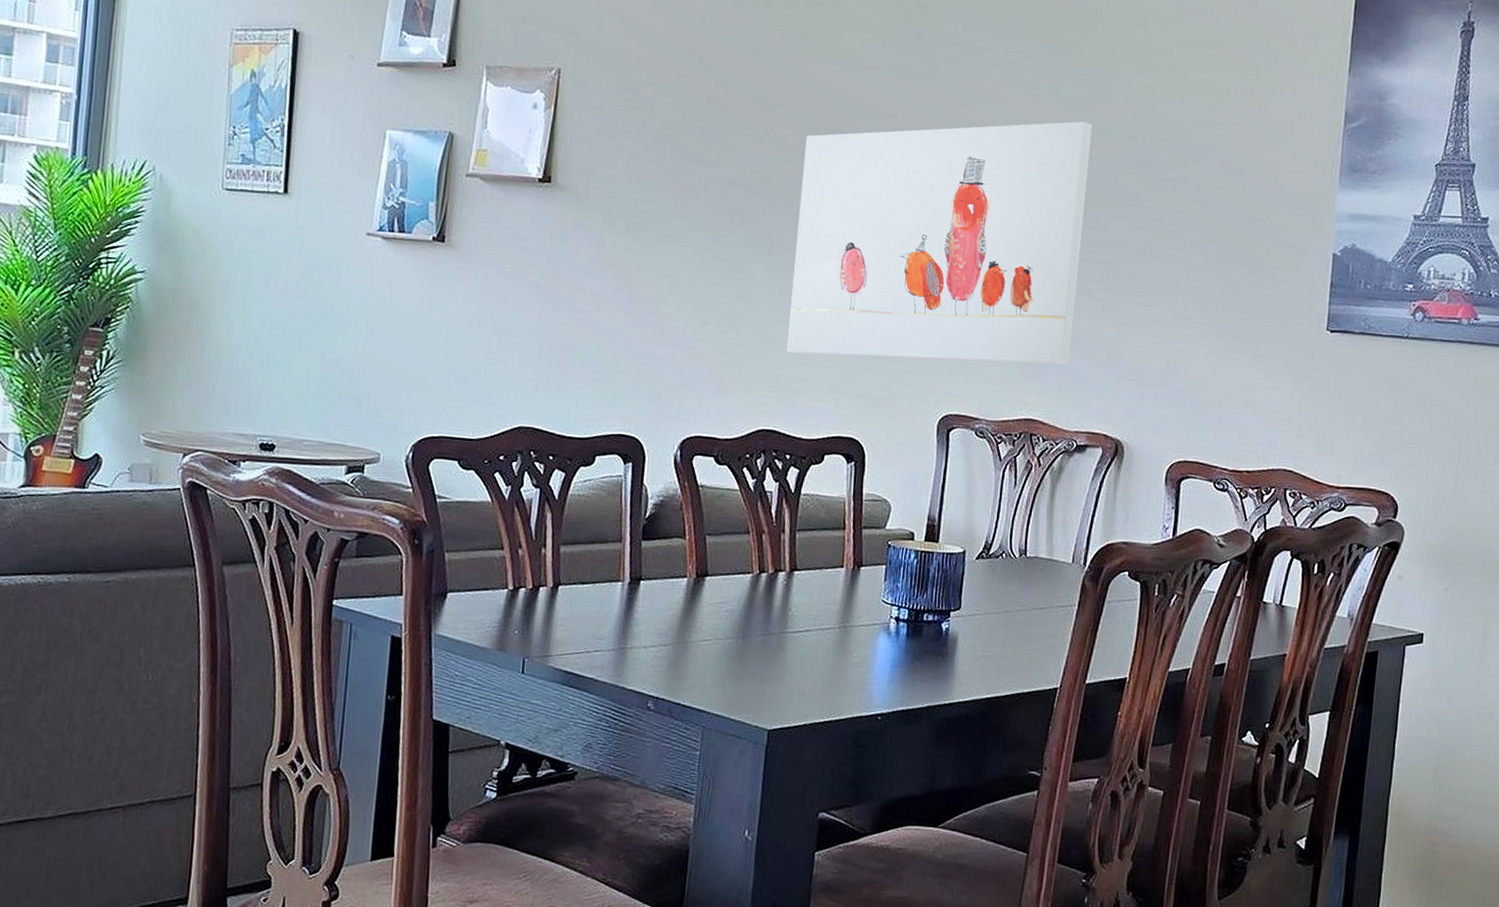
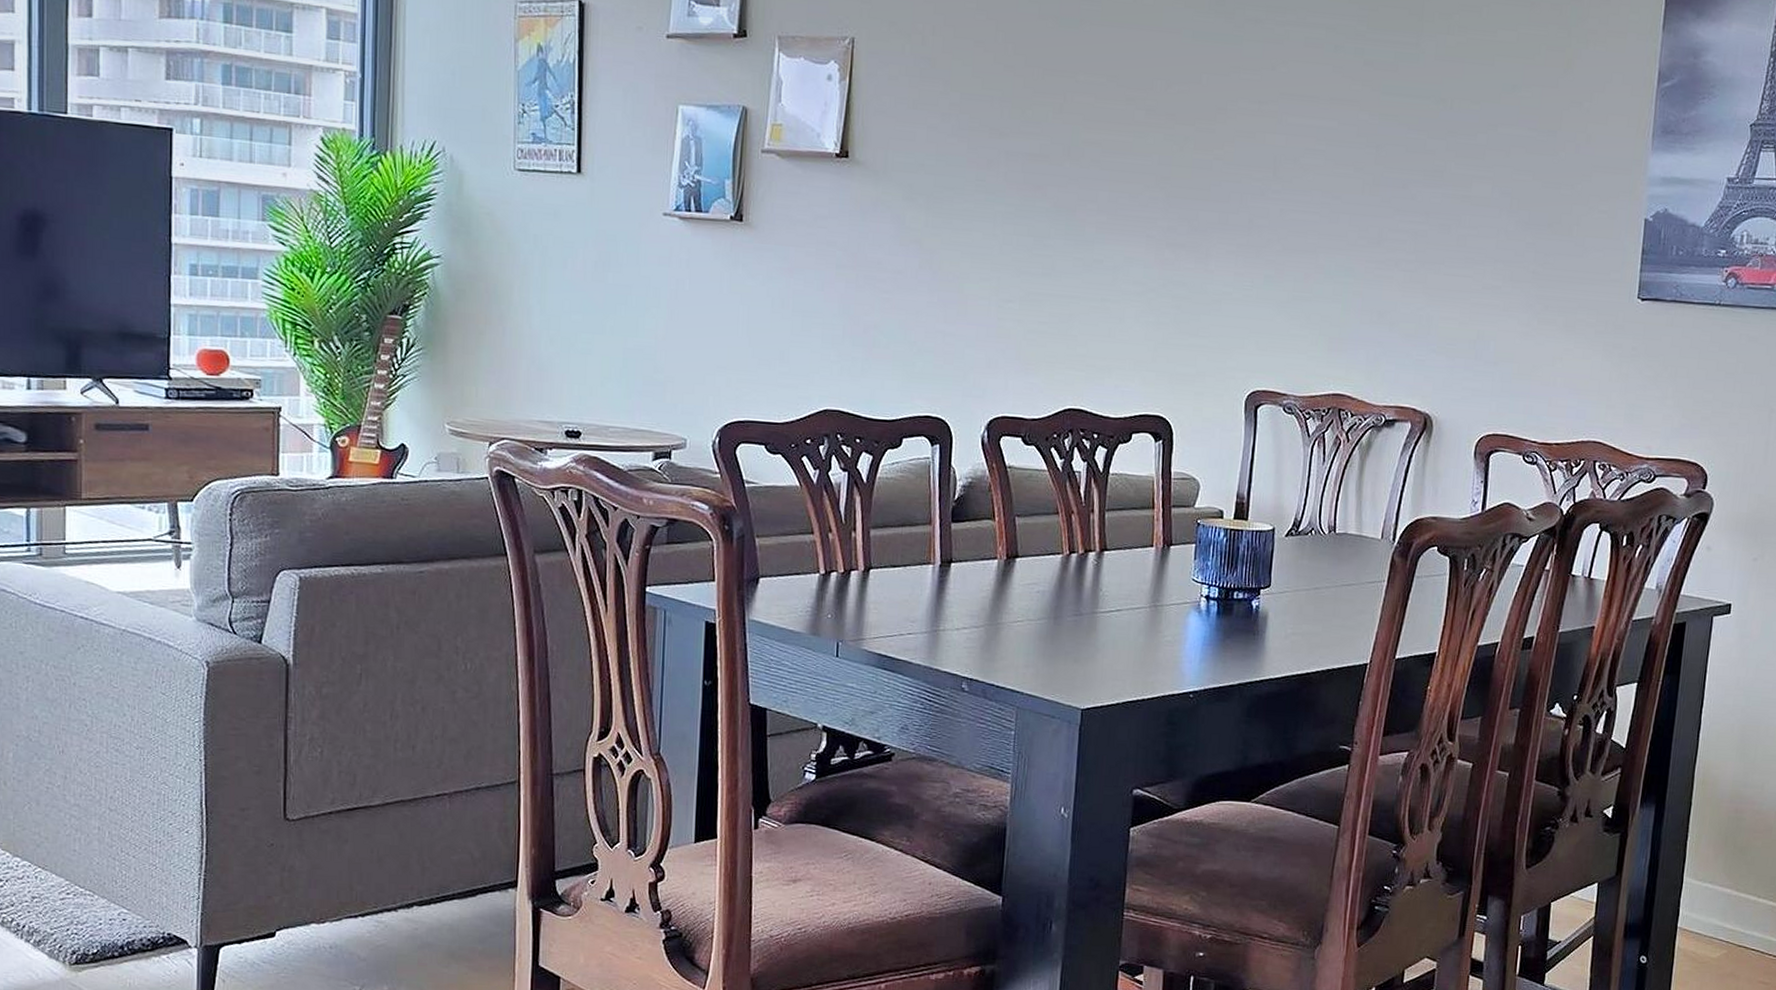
wall art: present [787,121,1093,365] -> none [1092,84,1400,338]

